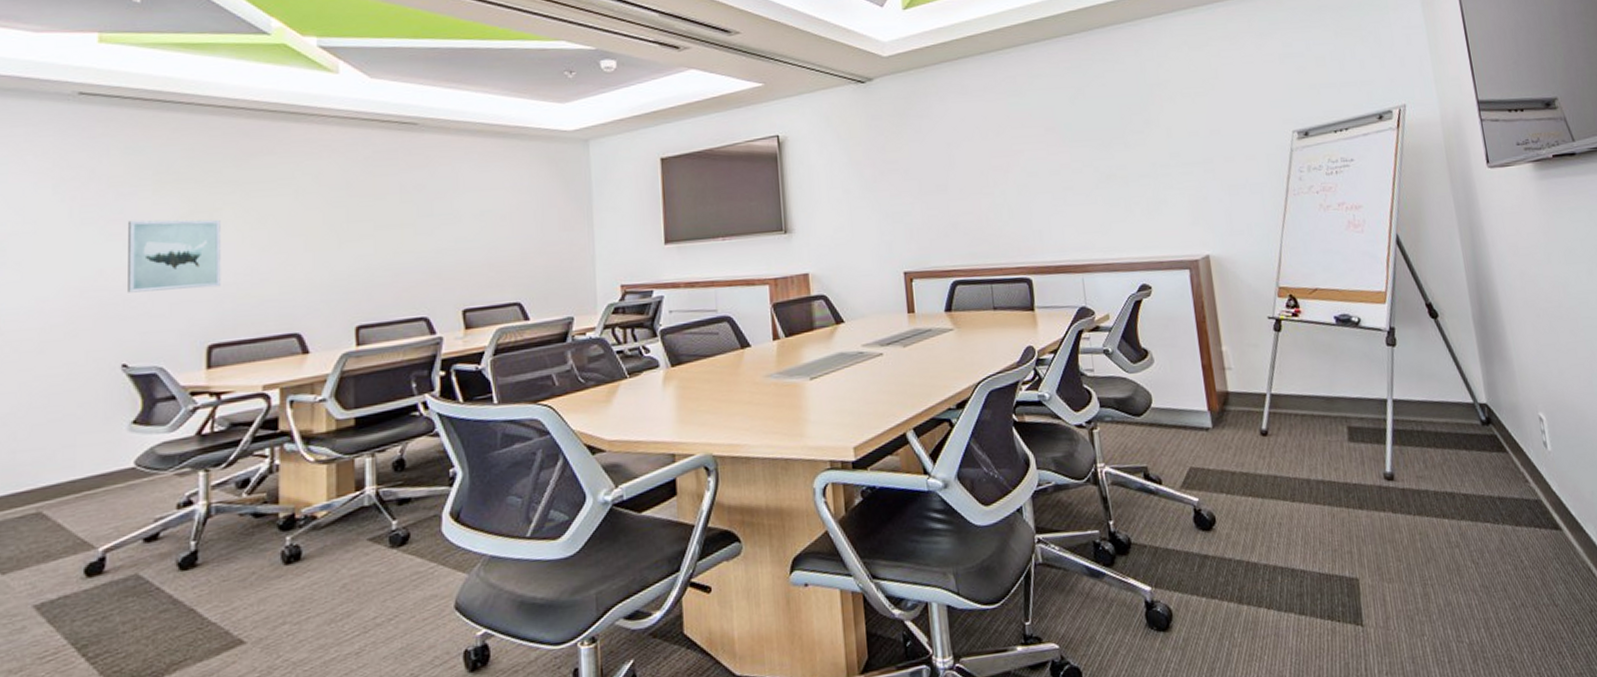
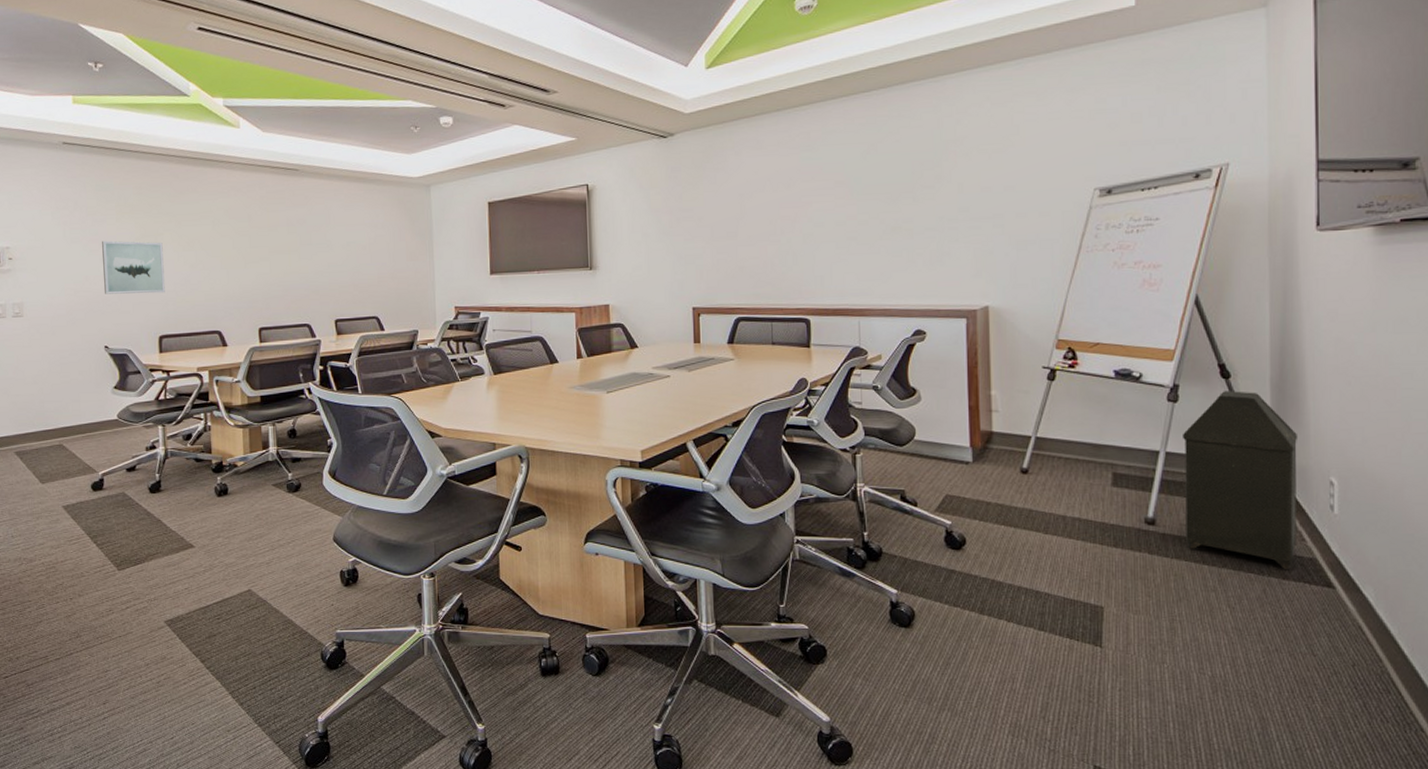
trash can: none [1405,330,1522,516] -> present [1183,391,1299,570]

